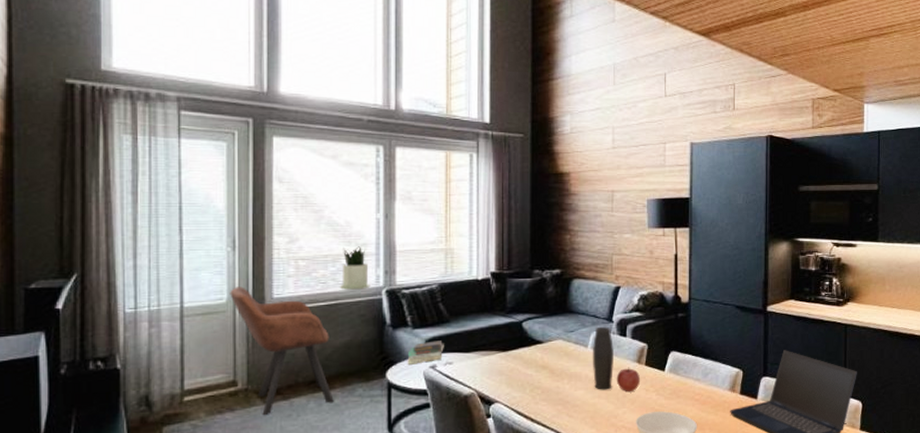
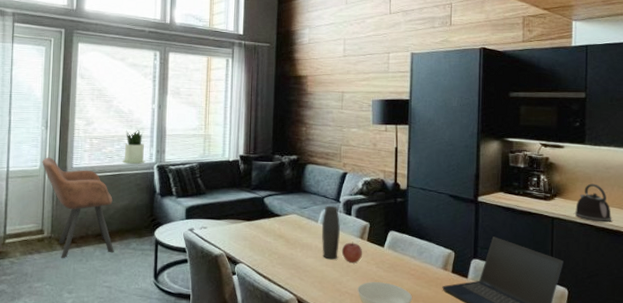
books: present [407,340,444,365] -> none [171,208,201,227]
kettle: none [868,284,906,328] -> present [574,183,612,223]

